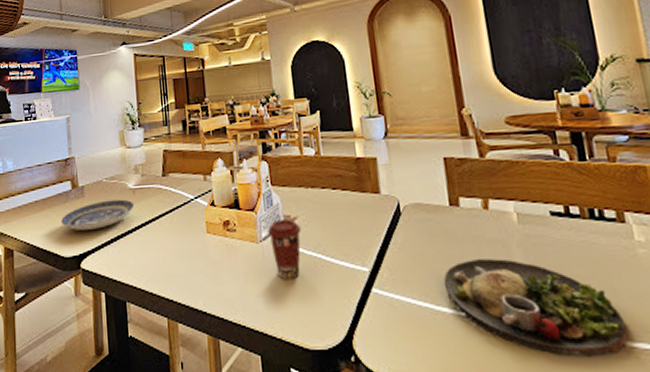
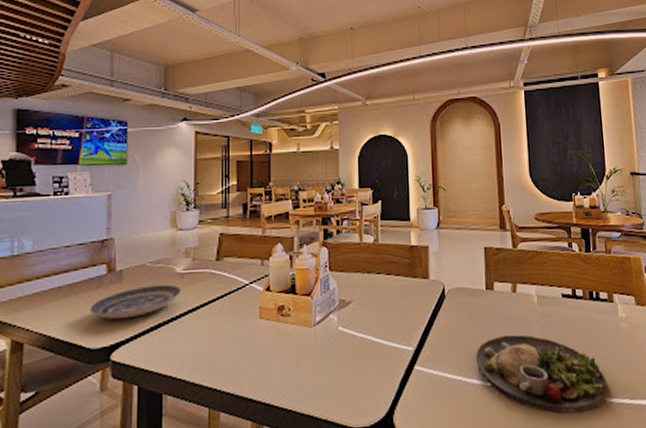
coffee cup: present [268,218,302,280] -> none [322,303,355,362]

